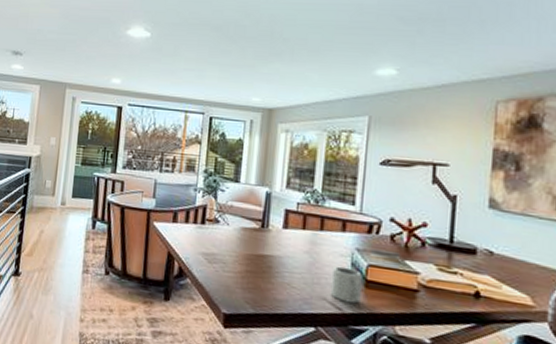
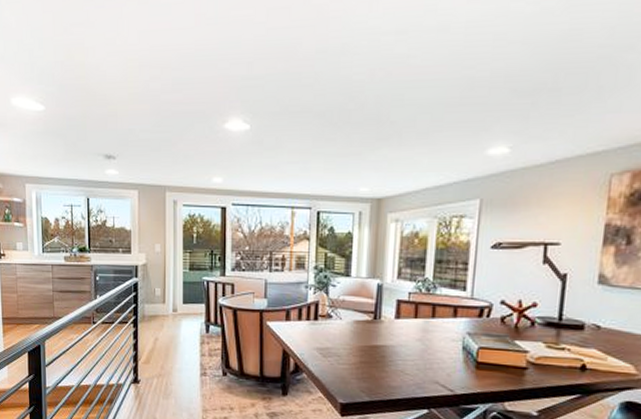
cup: present [330,266,363,304] -> none [442,350,473,385]

